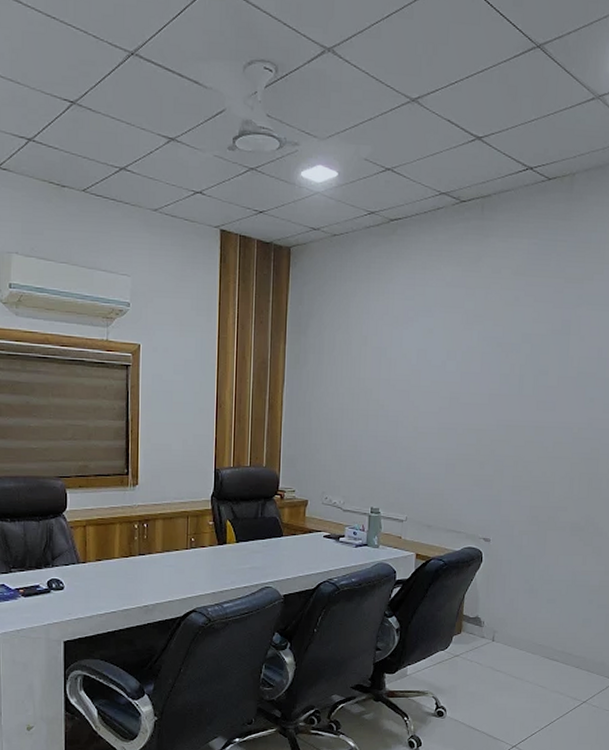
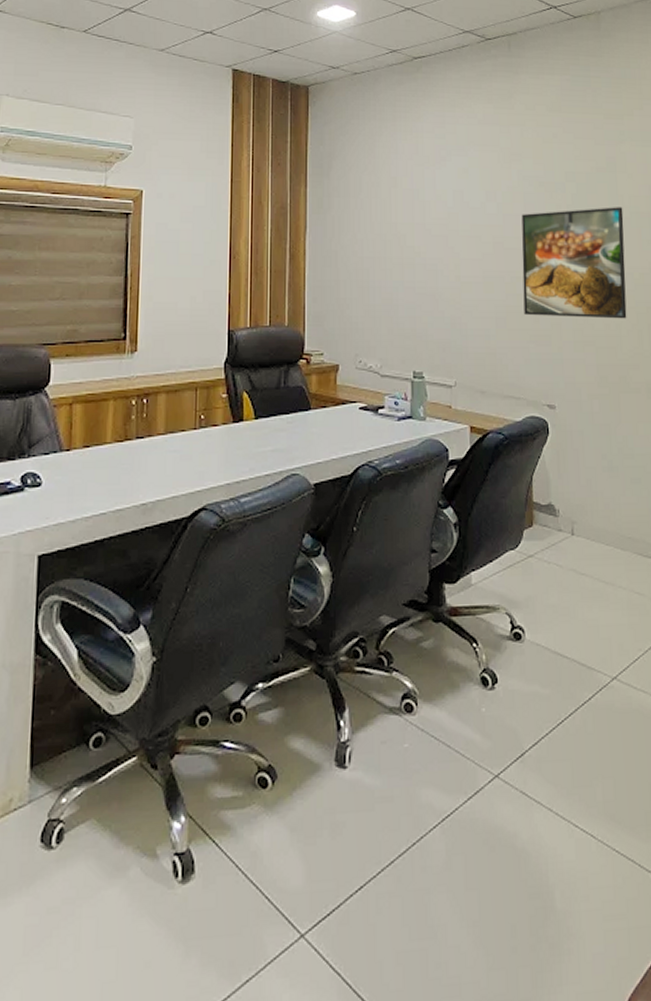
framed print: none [471,367,572,468] -> present [521,207,627,319]

